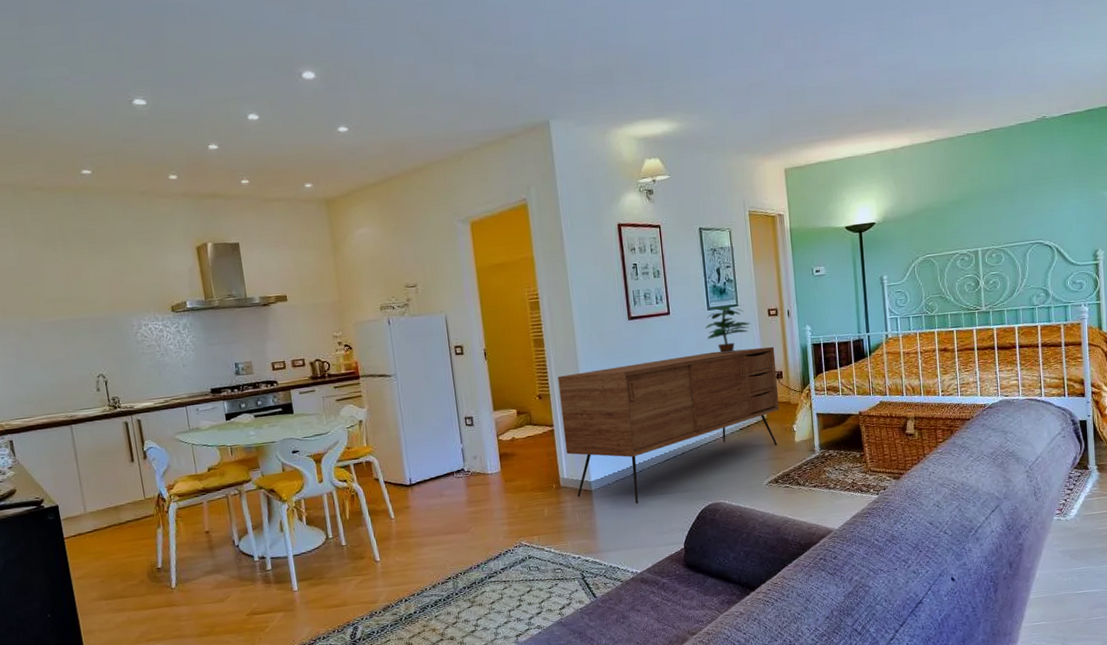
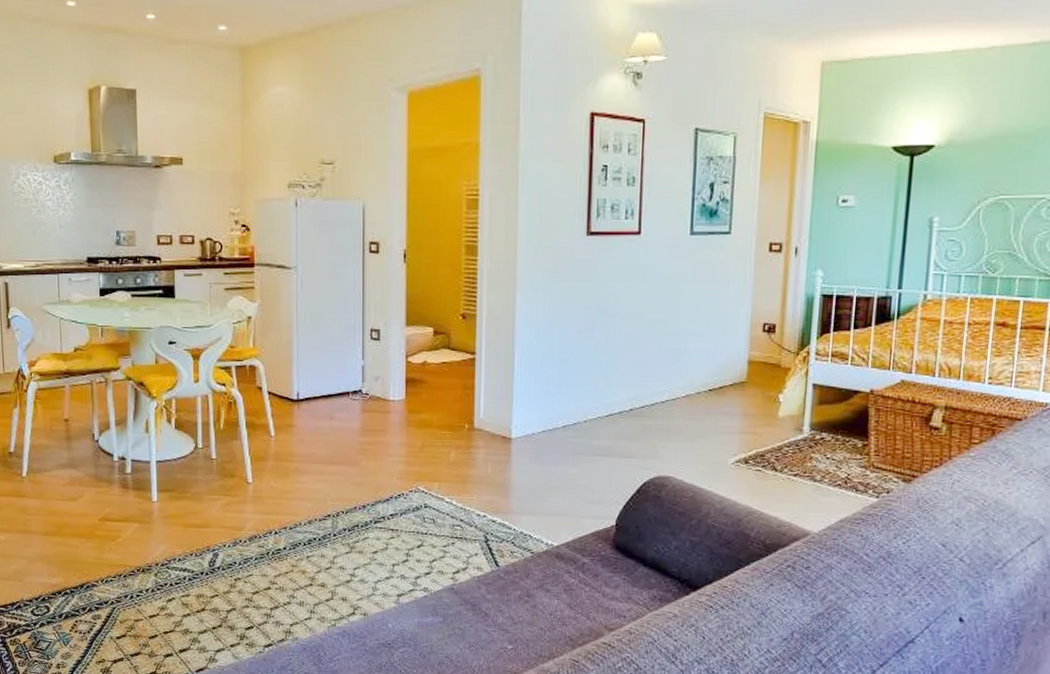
sideboard: present [558,346,780,504] -> none [486,288,771,463]
potted plant: present [705,304,750,354] -> none [684,231,744,293]

